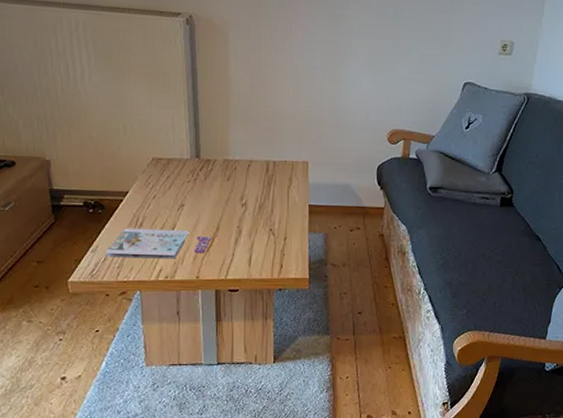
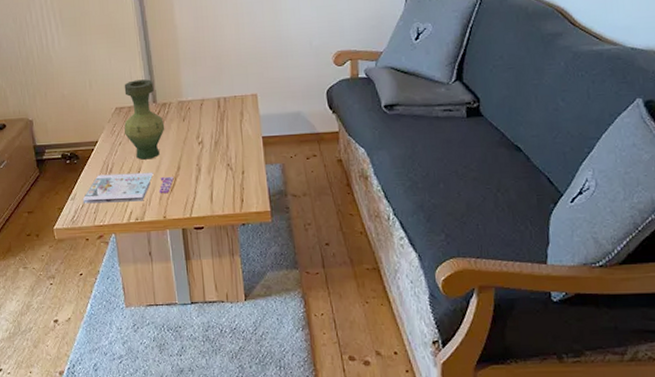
vase: none [161,131,207,217] -> present [124,79,165,160]

